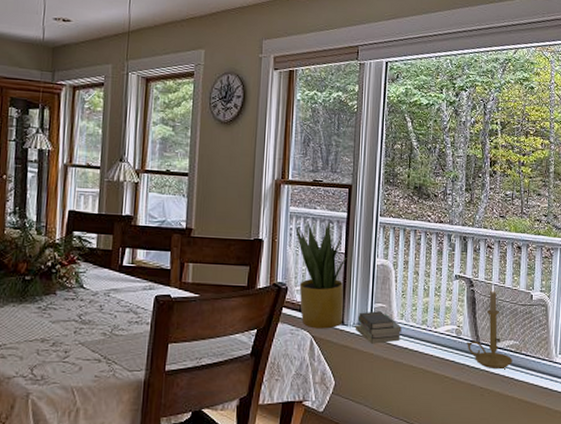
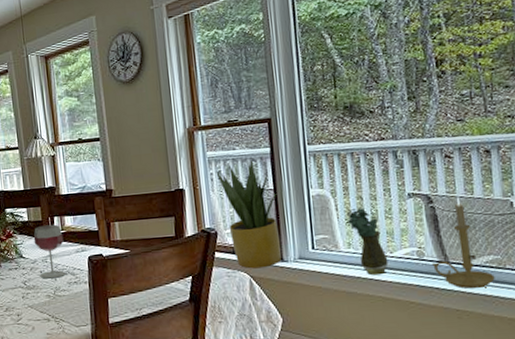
wineglass: none [98,255,132,315] -> present [33,224,66,279]
books: present [355,311,402,344] -> none [296,243,351,277]
vase: none [404,280,432,348] -> present [346,206,389,276]

